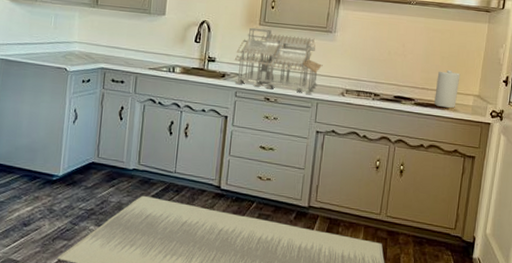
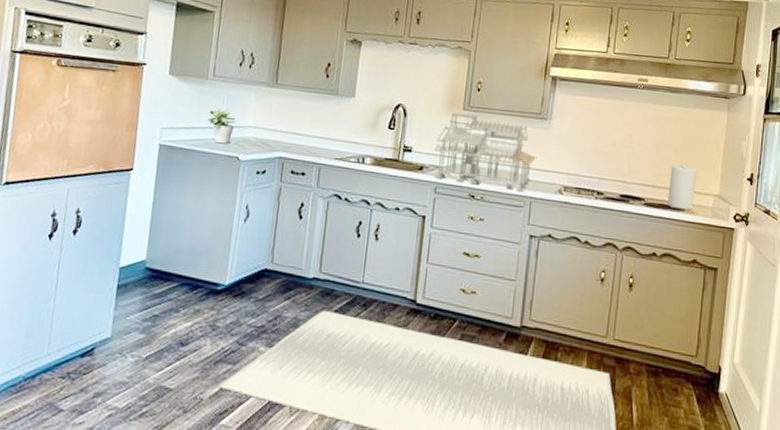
potted plant: none [38,27,63,58] -> present [207,109,236,144]

